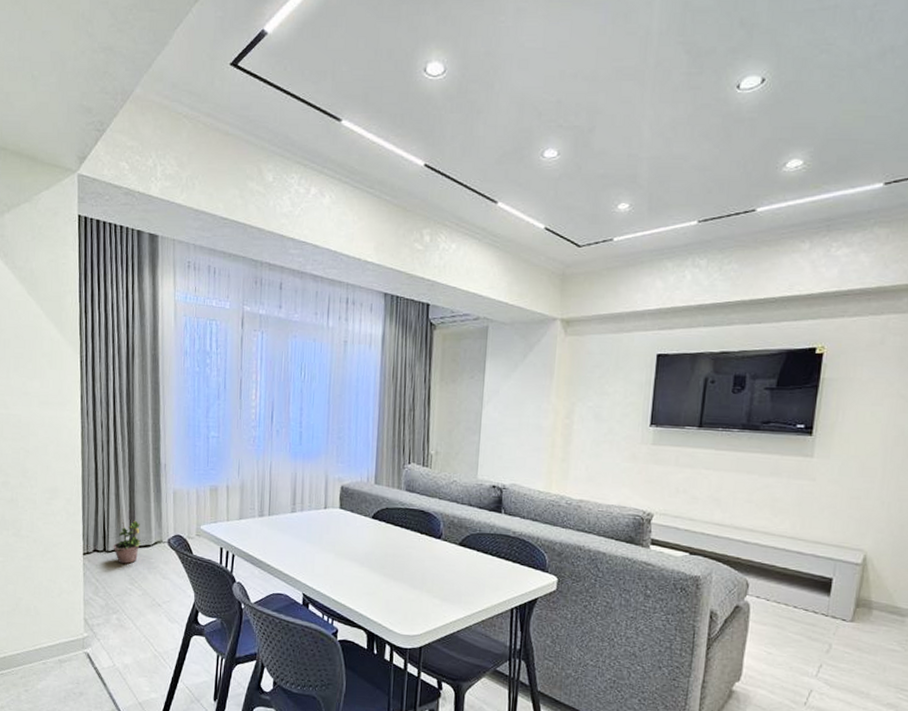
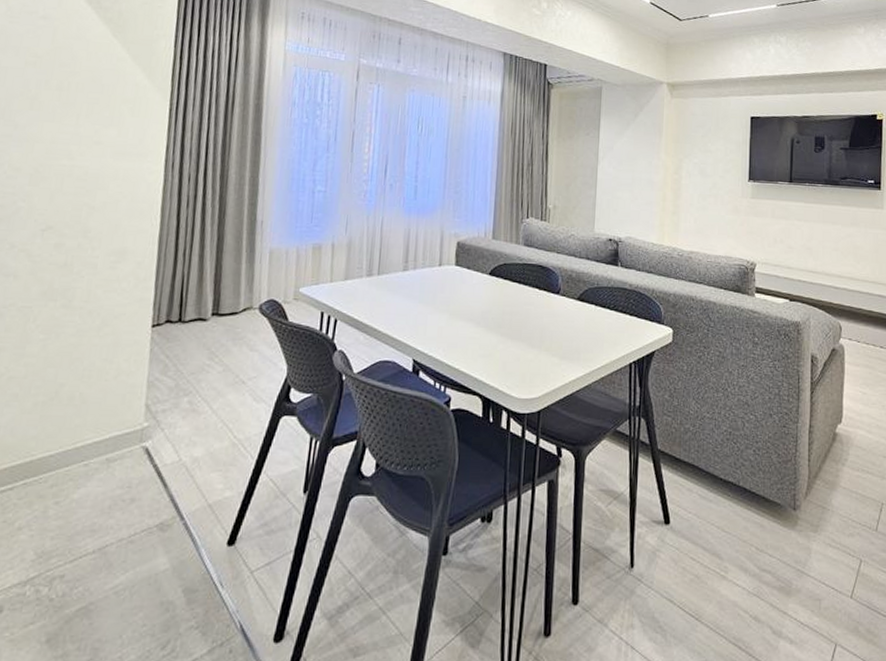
potted plant: present [113,520,142,564] -> none [190,285,227,335]

